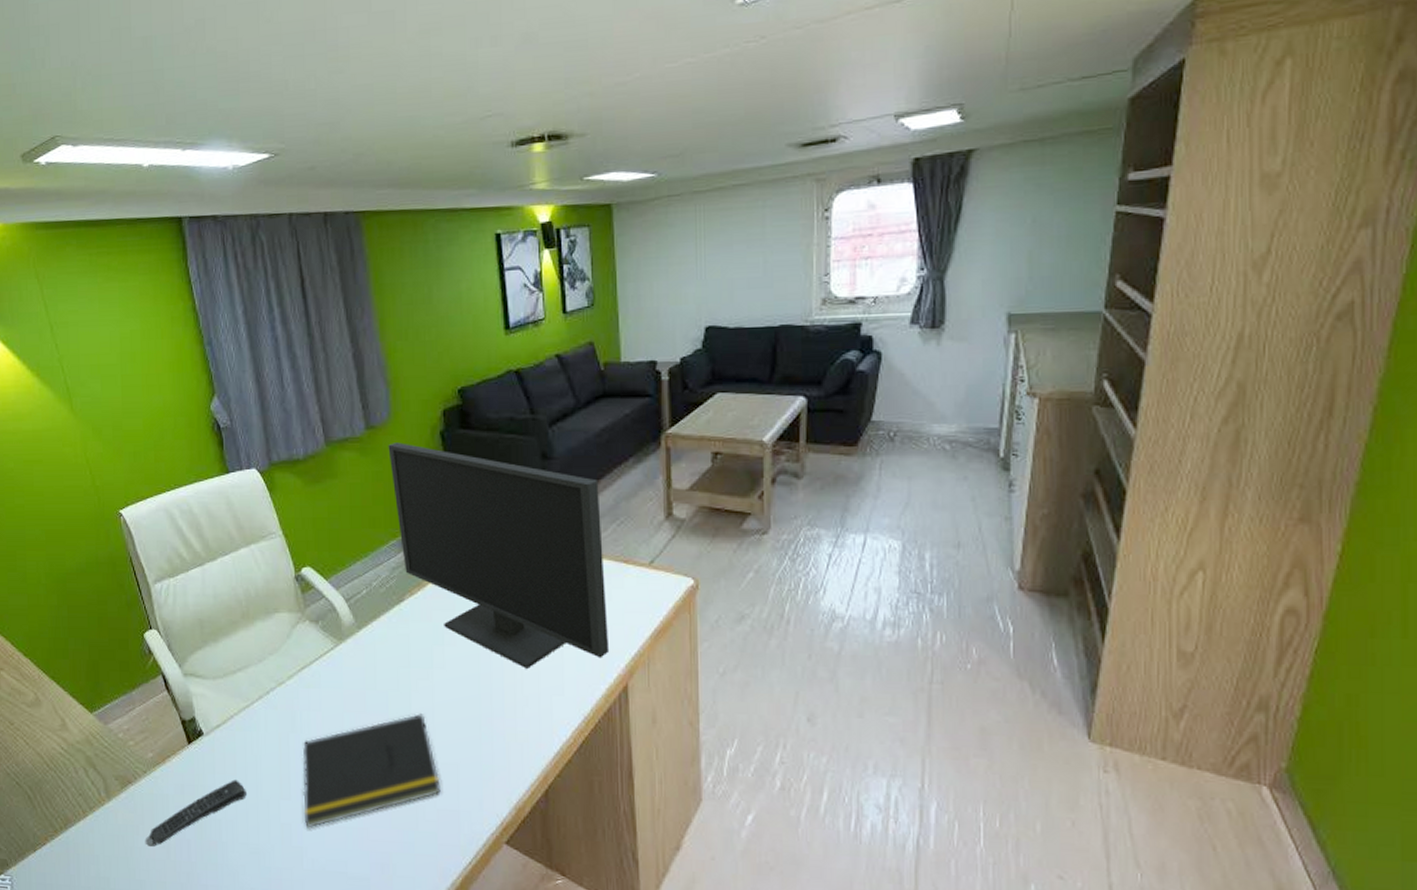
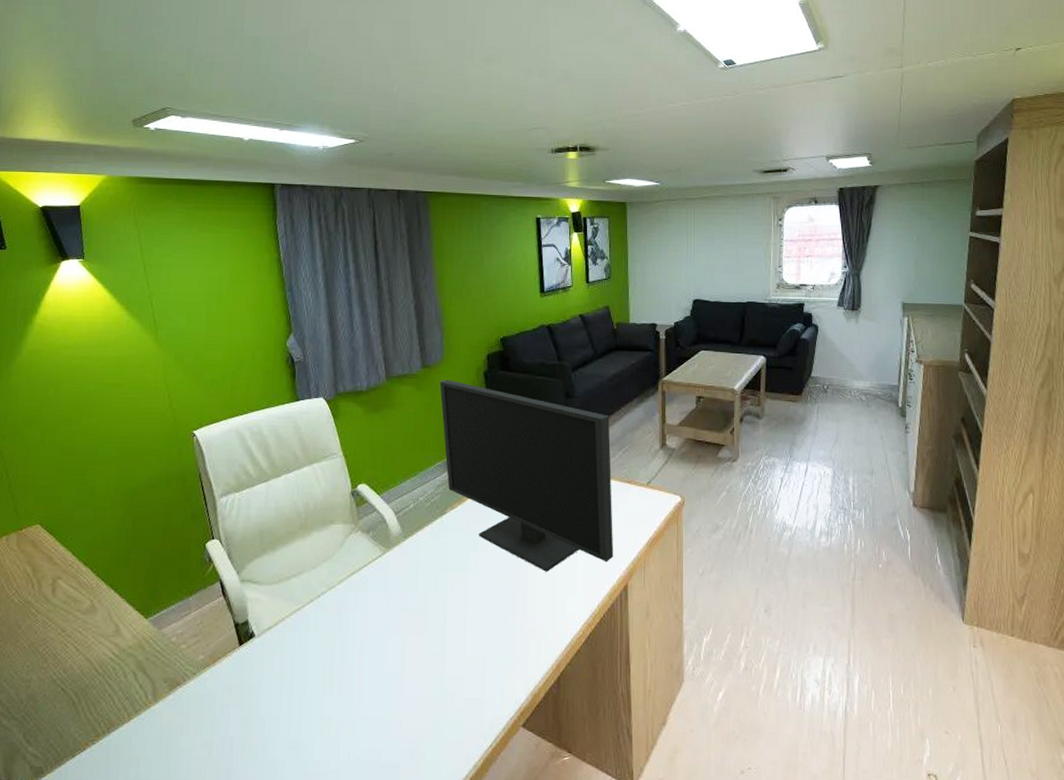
remote control: present [145,779,246,848] -> none [188,678,291,747]
notepad: present [302,713,441,829] -> none [343,613,469,721]

